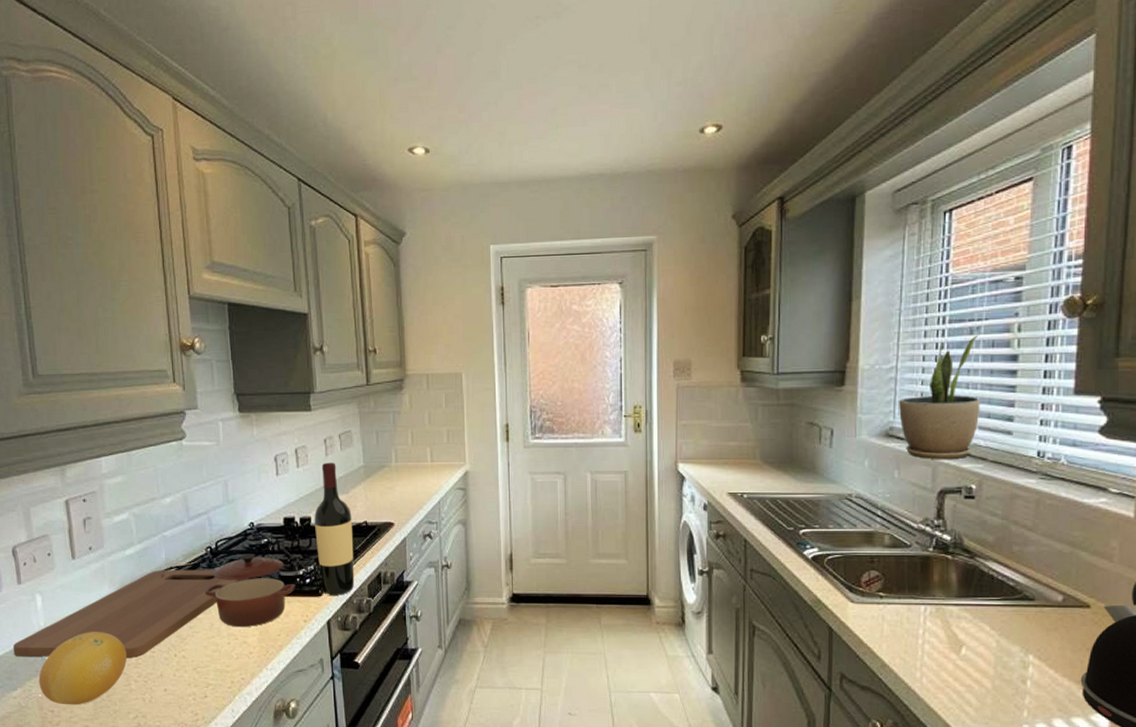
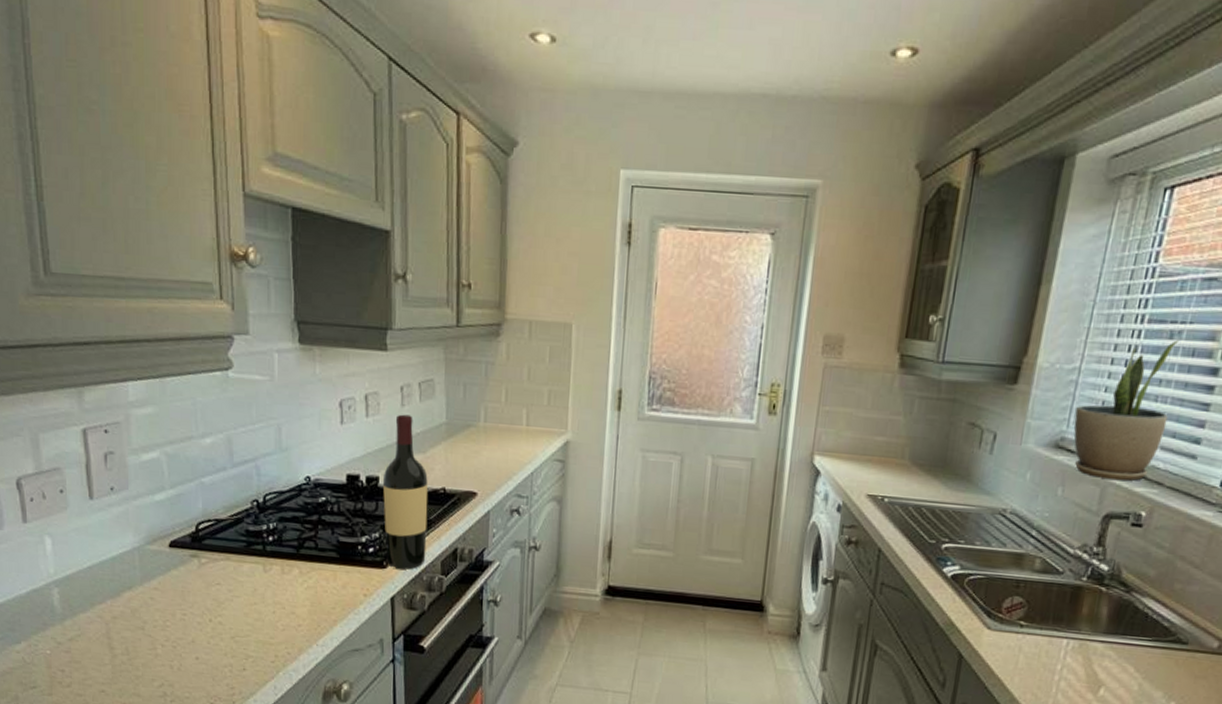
cutting board: present [12,569,249,658] -> none [16,521,301,619]
fruit: present [39,632,127,705] -> none [47,585,153,667]
saucepan: present [204,553,296,628] -> none [248,512,357,596]

